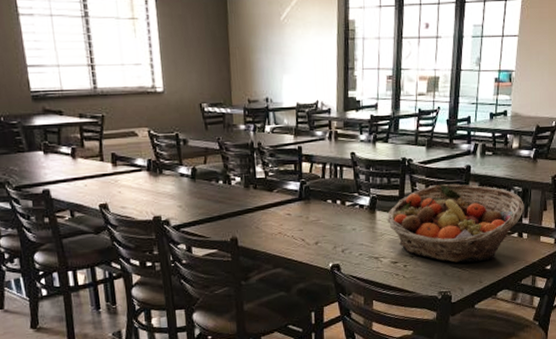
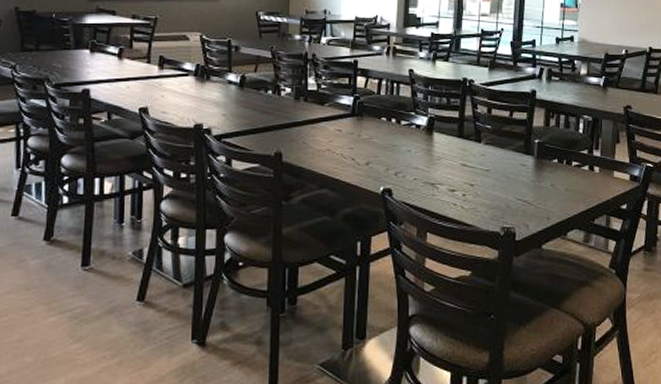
fruit basket: present [386,184,524,263] -> none [444,108,595,196]

